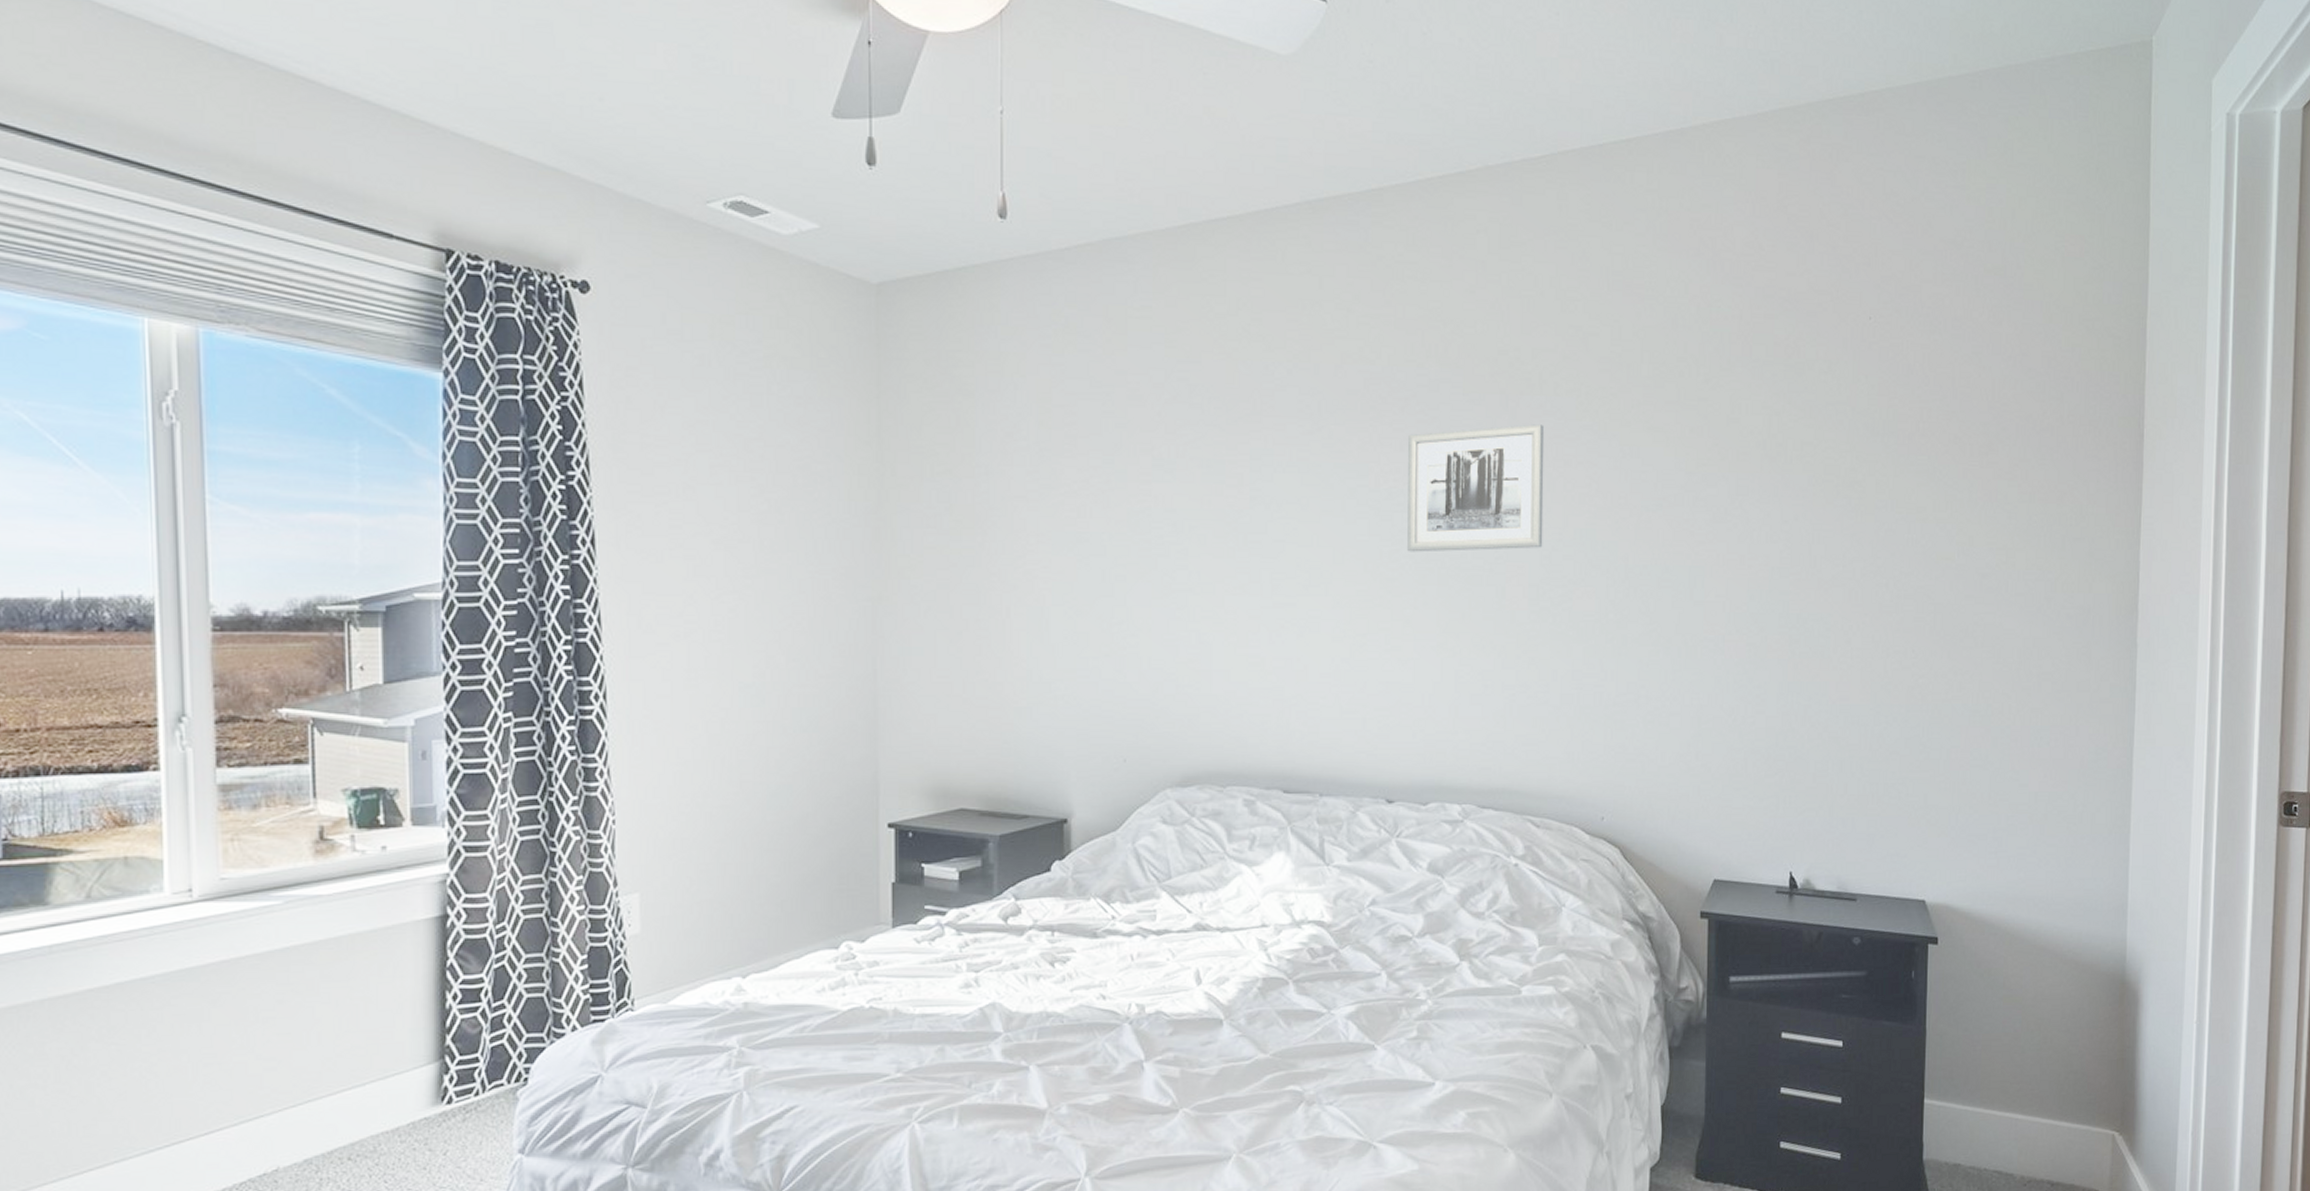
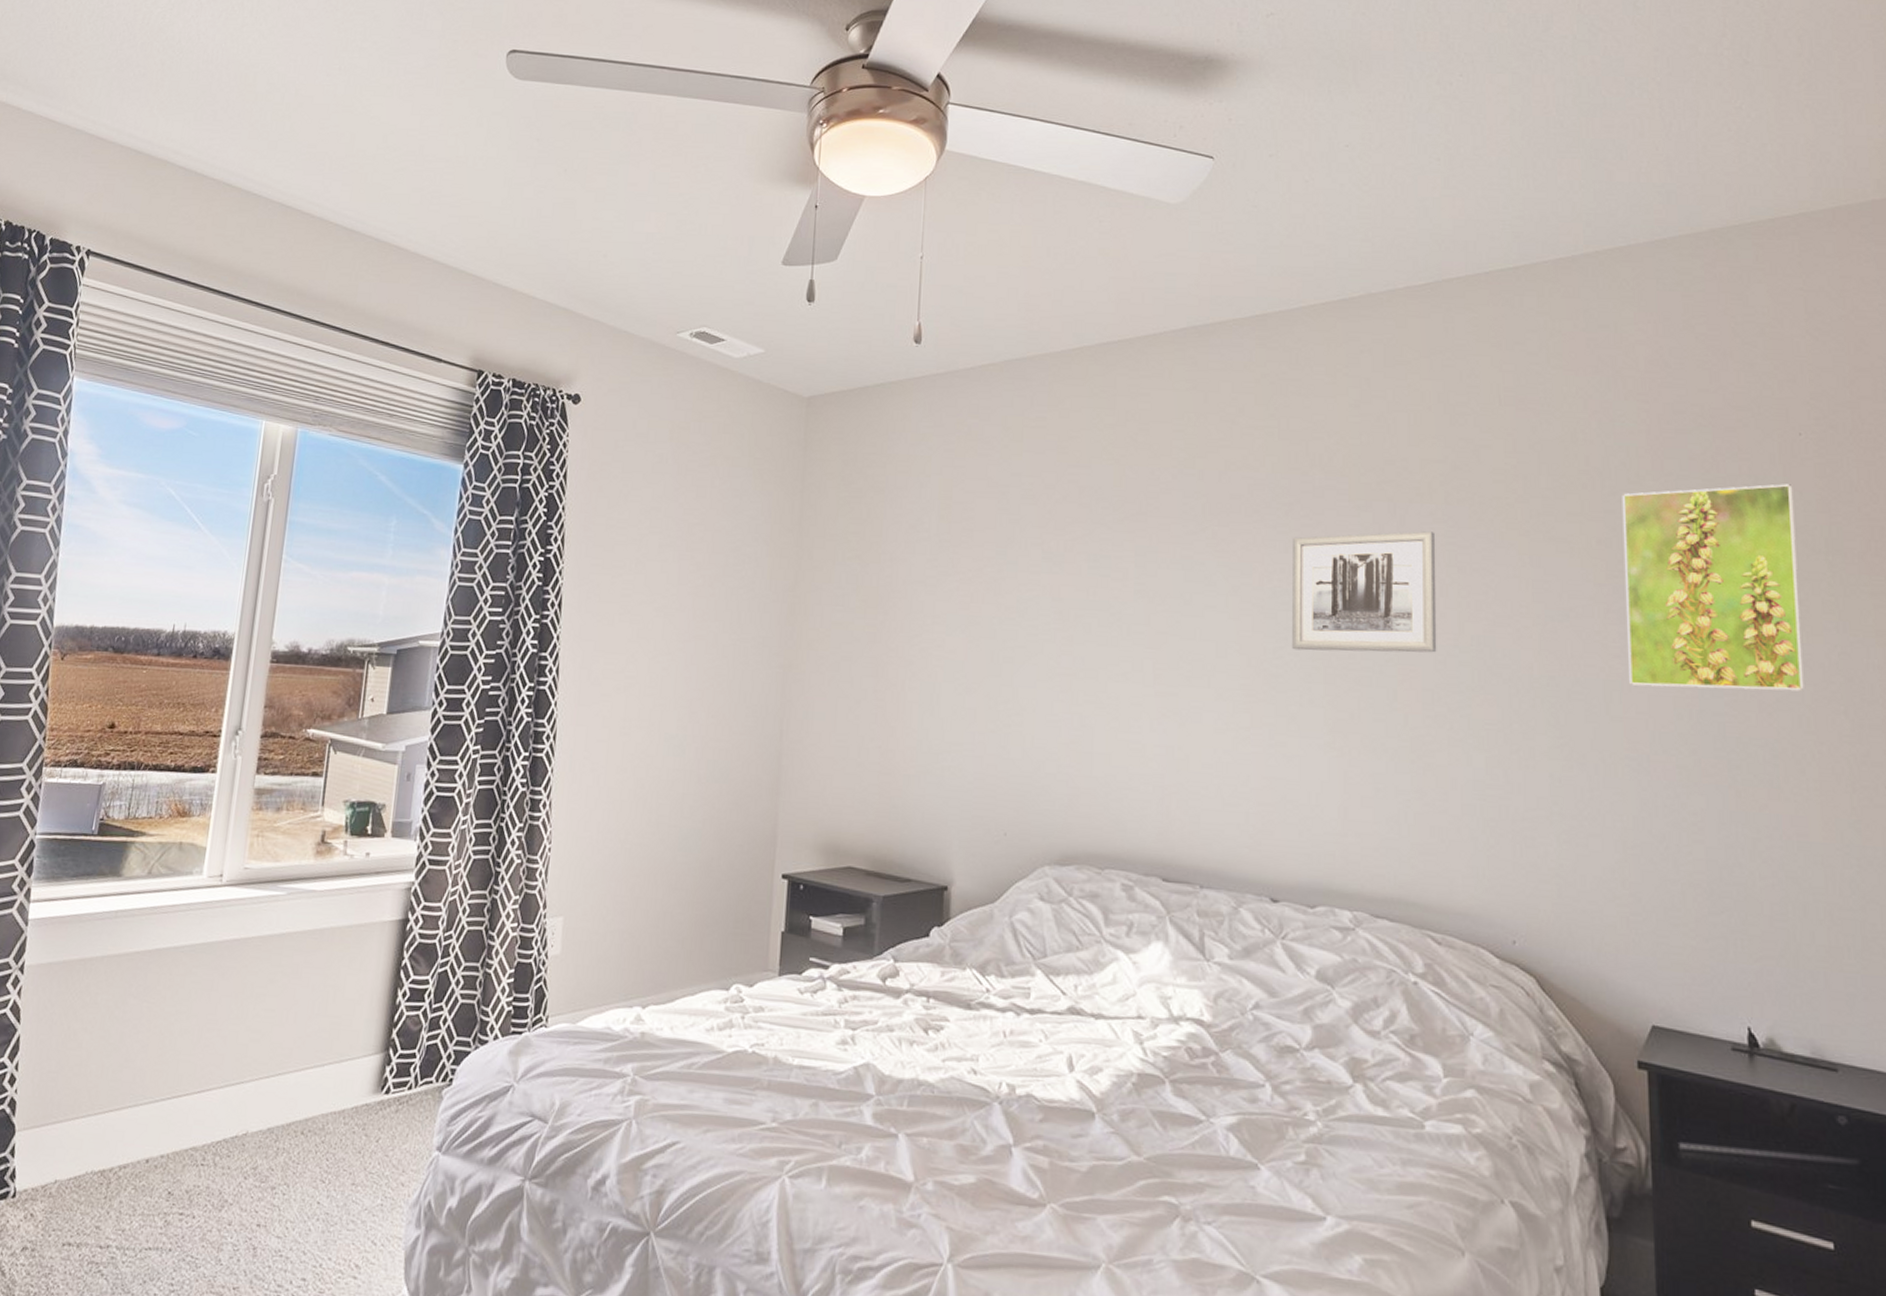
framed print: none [1711,368,1860,571] -> present [1622,484,1804,692]

